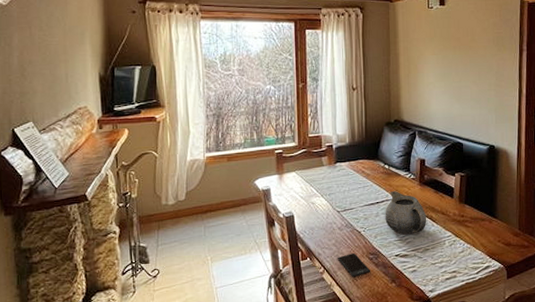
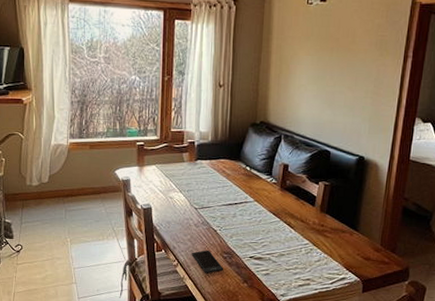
teapot: present [385,191,427,235] -> none [242,193,285,238]

